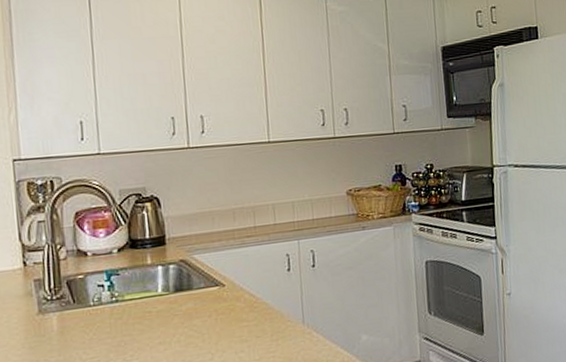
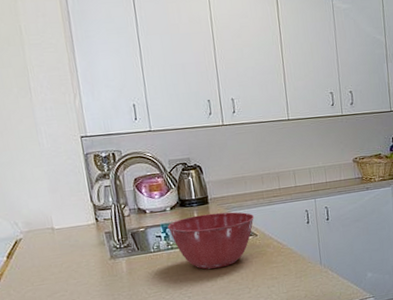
mixing bowl: none [113,255,222,329] -> present [168,211,254,269]

